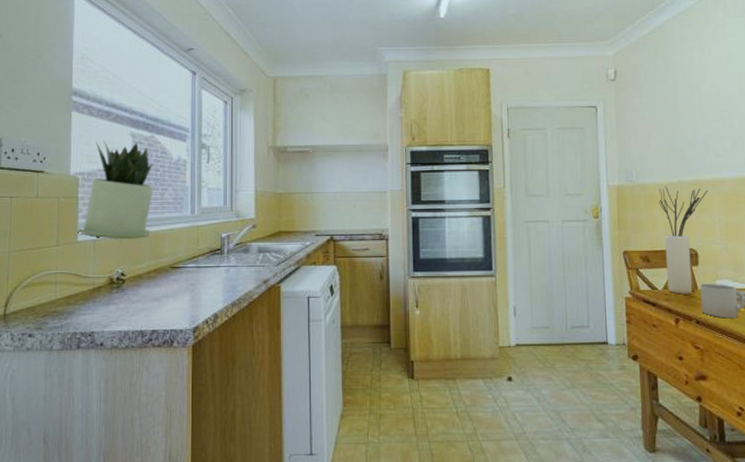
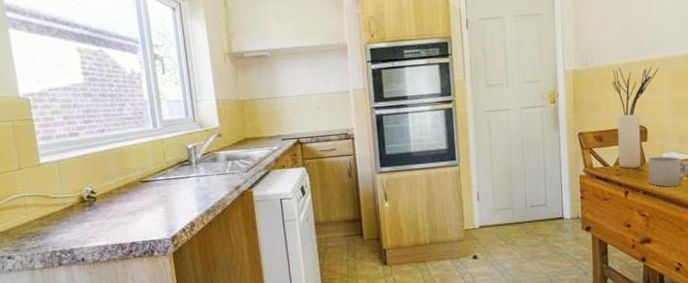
planter: present [78,139,154,239] -> none [38,57,116,159]

